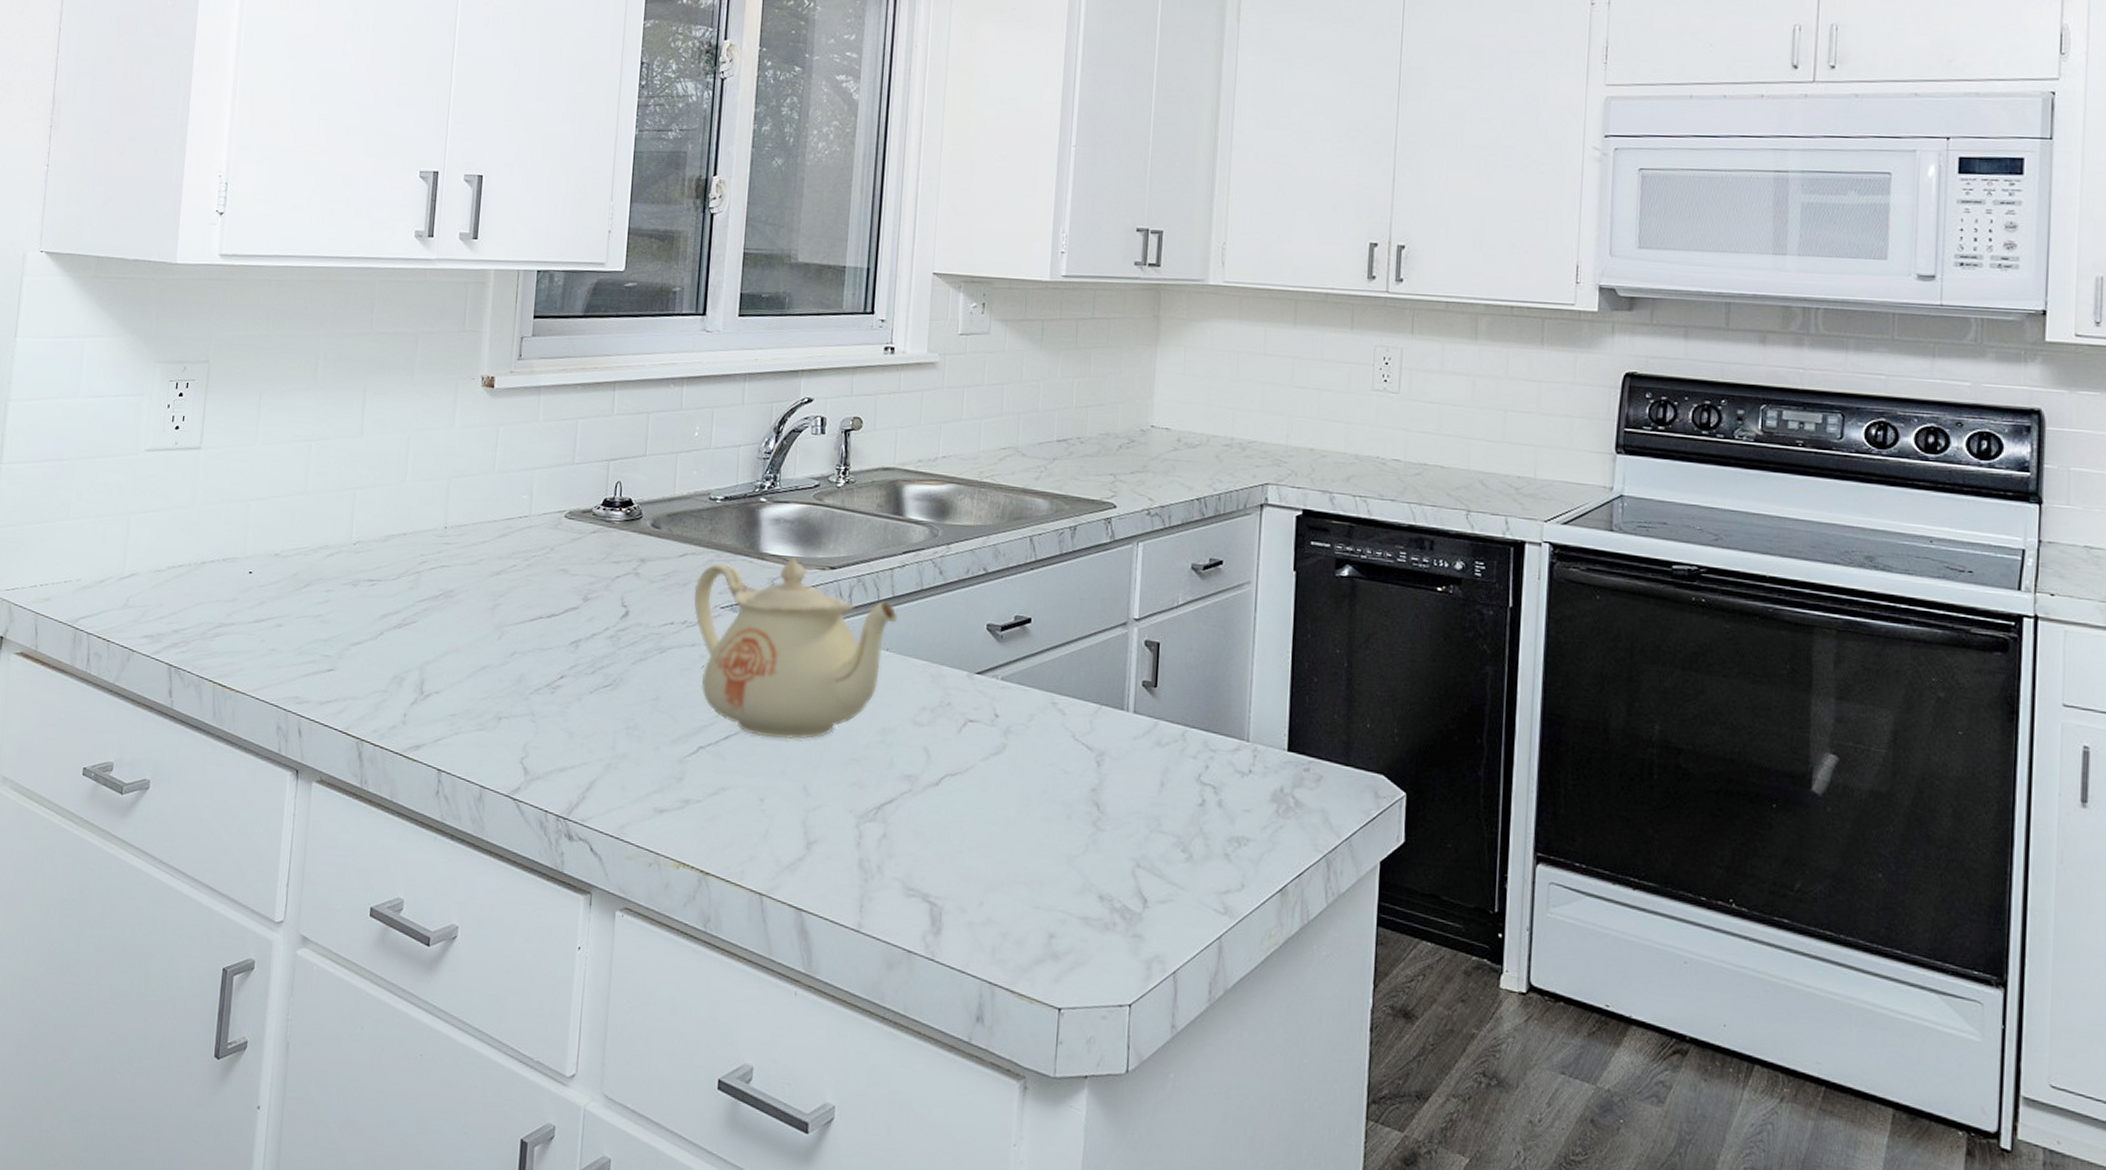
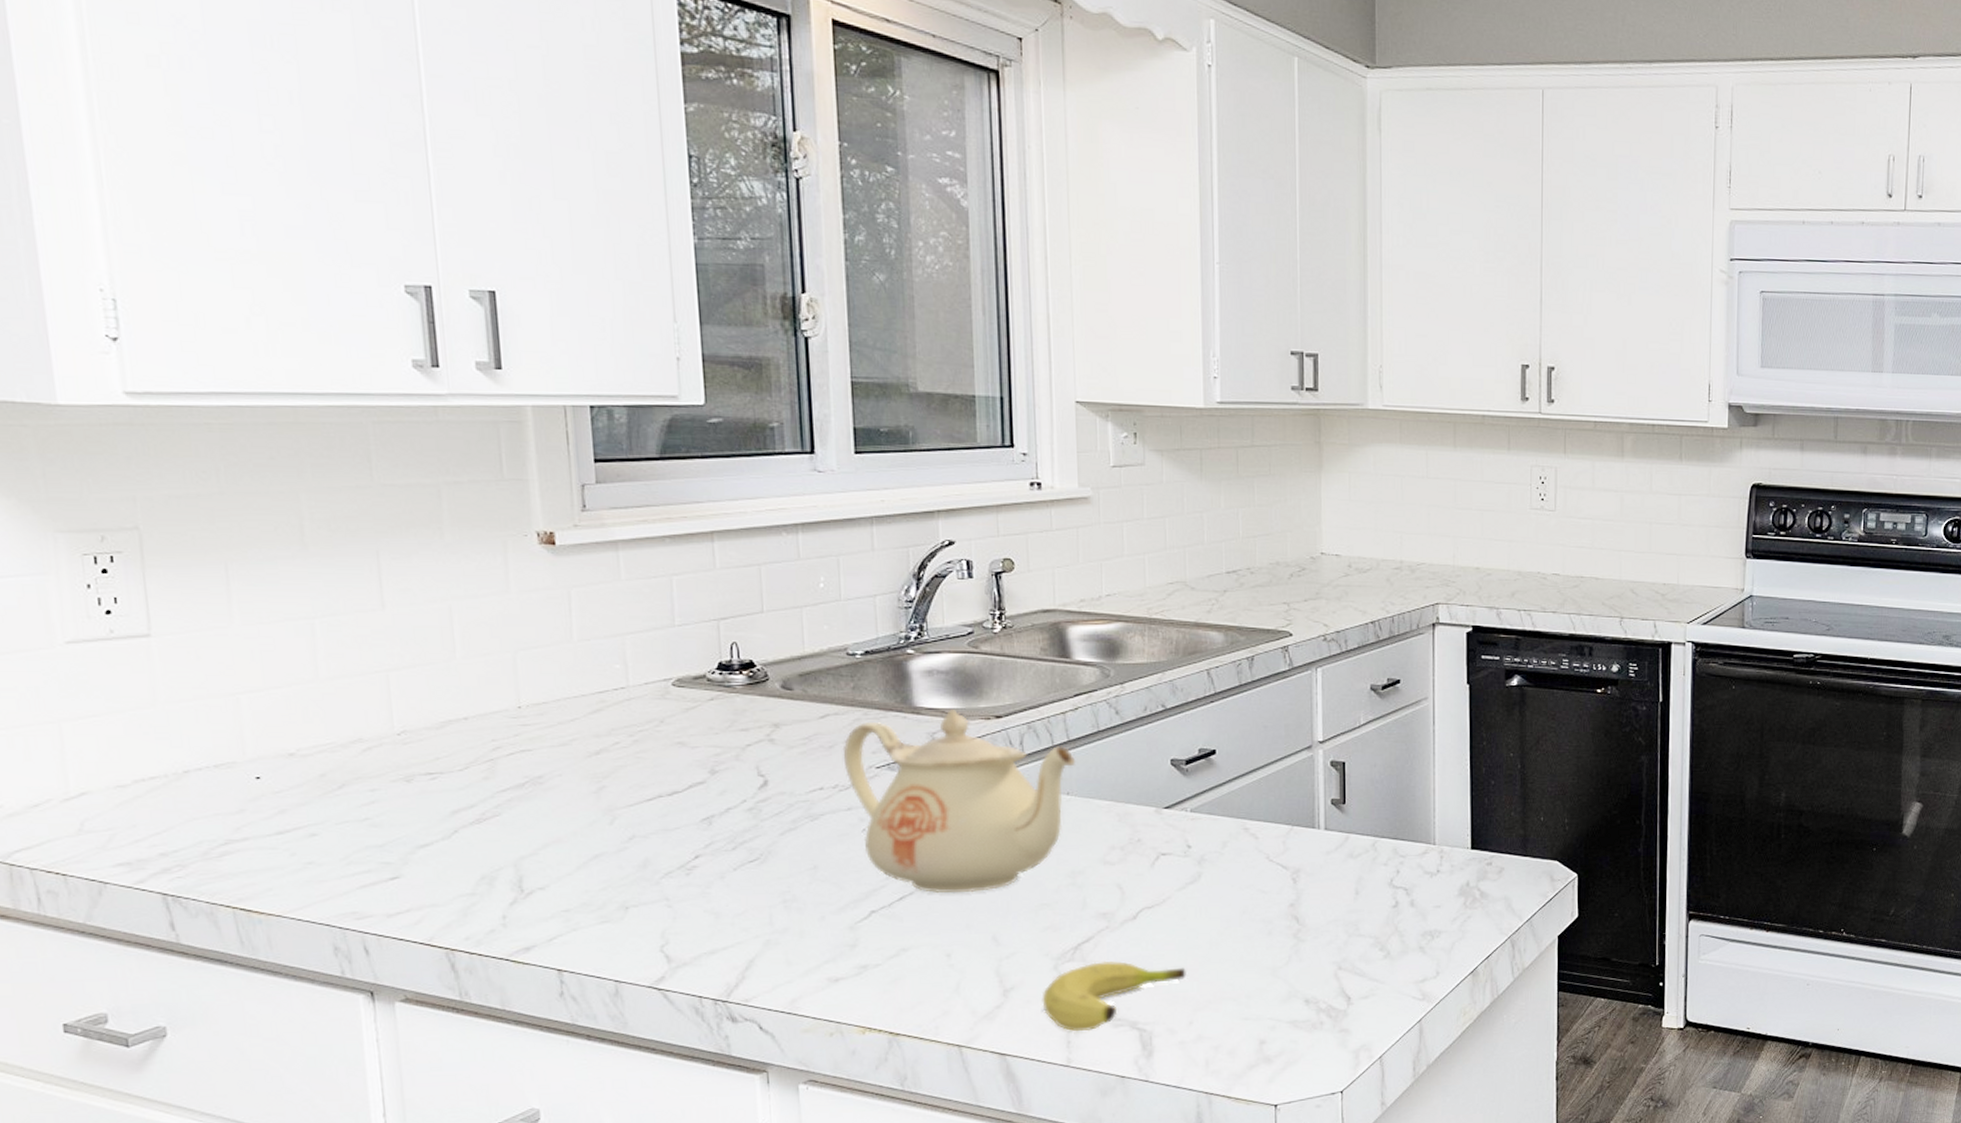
fruit: none [841,825,982,898] -> present [1042,961,1186,1032]

